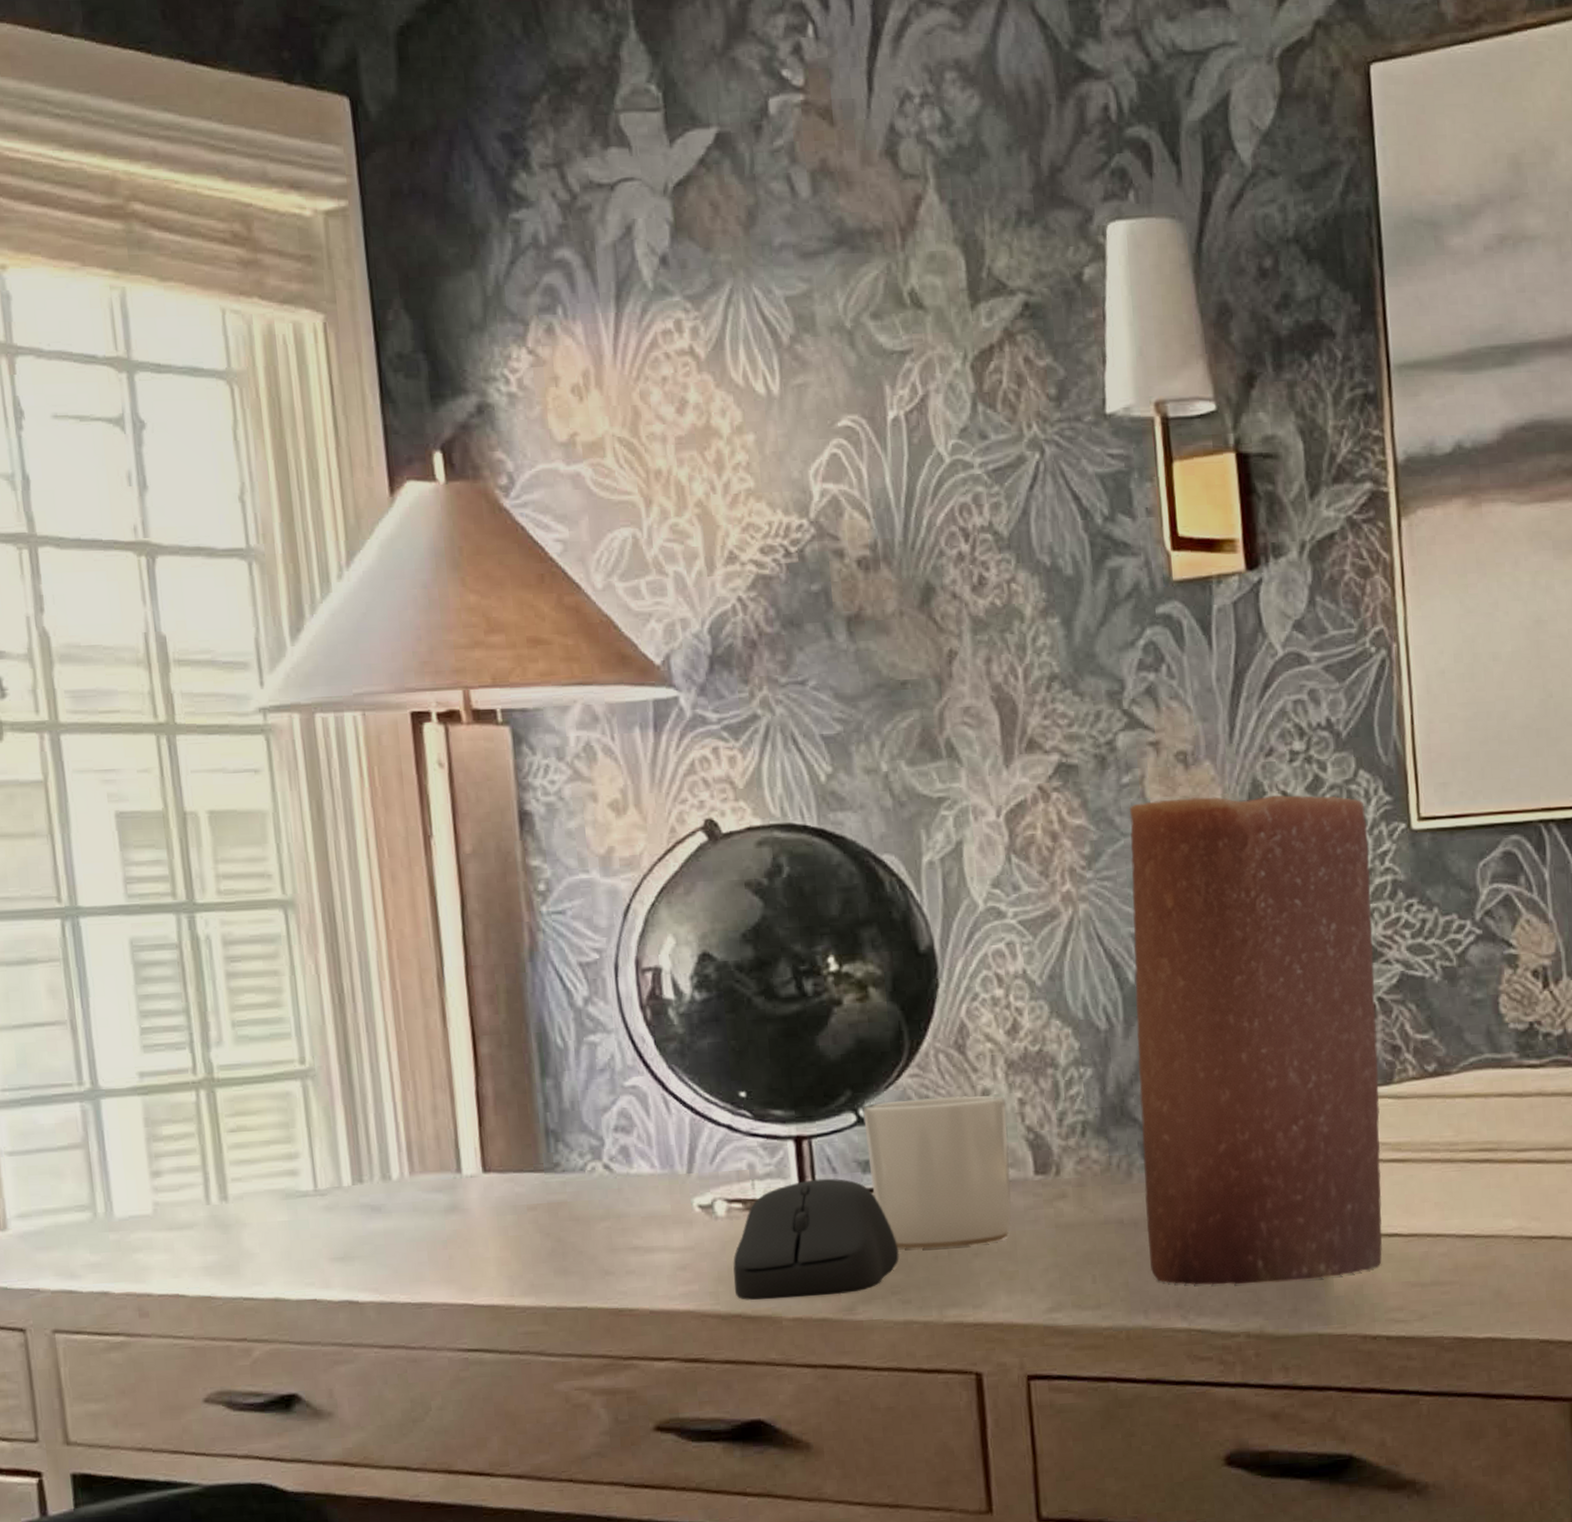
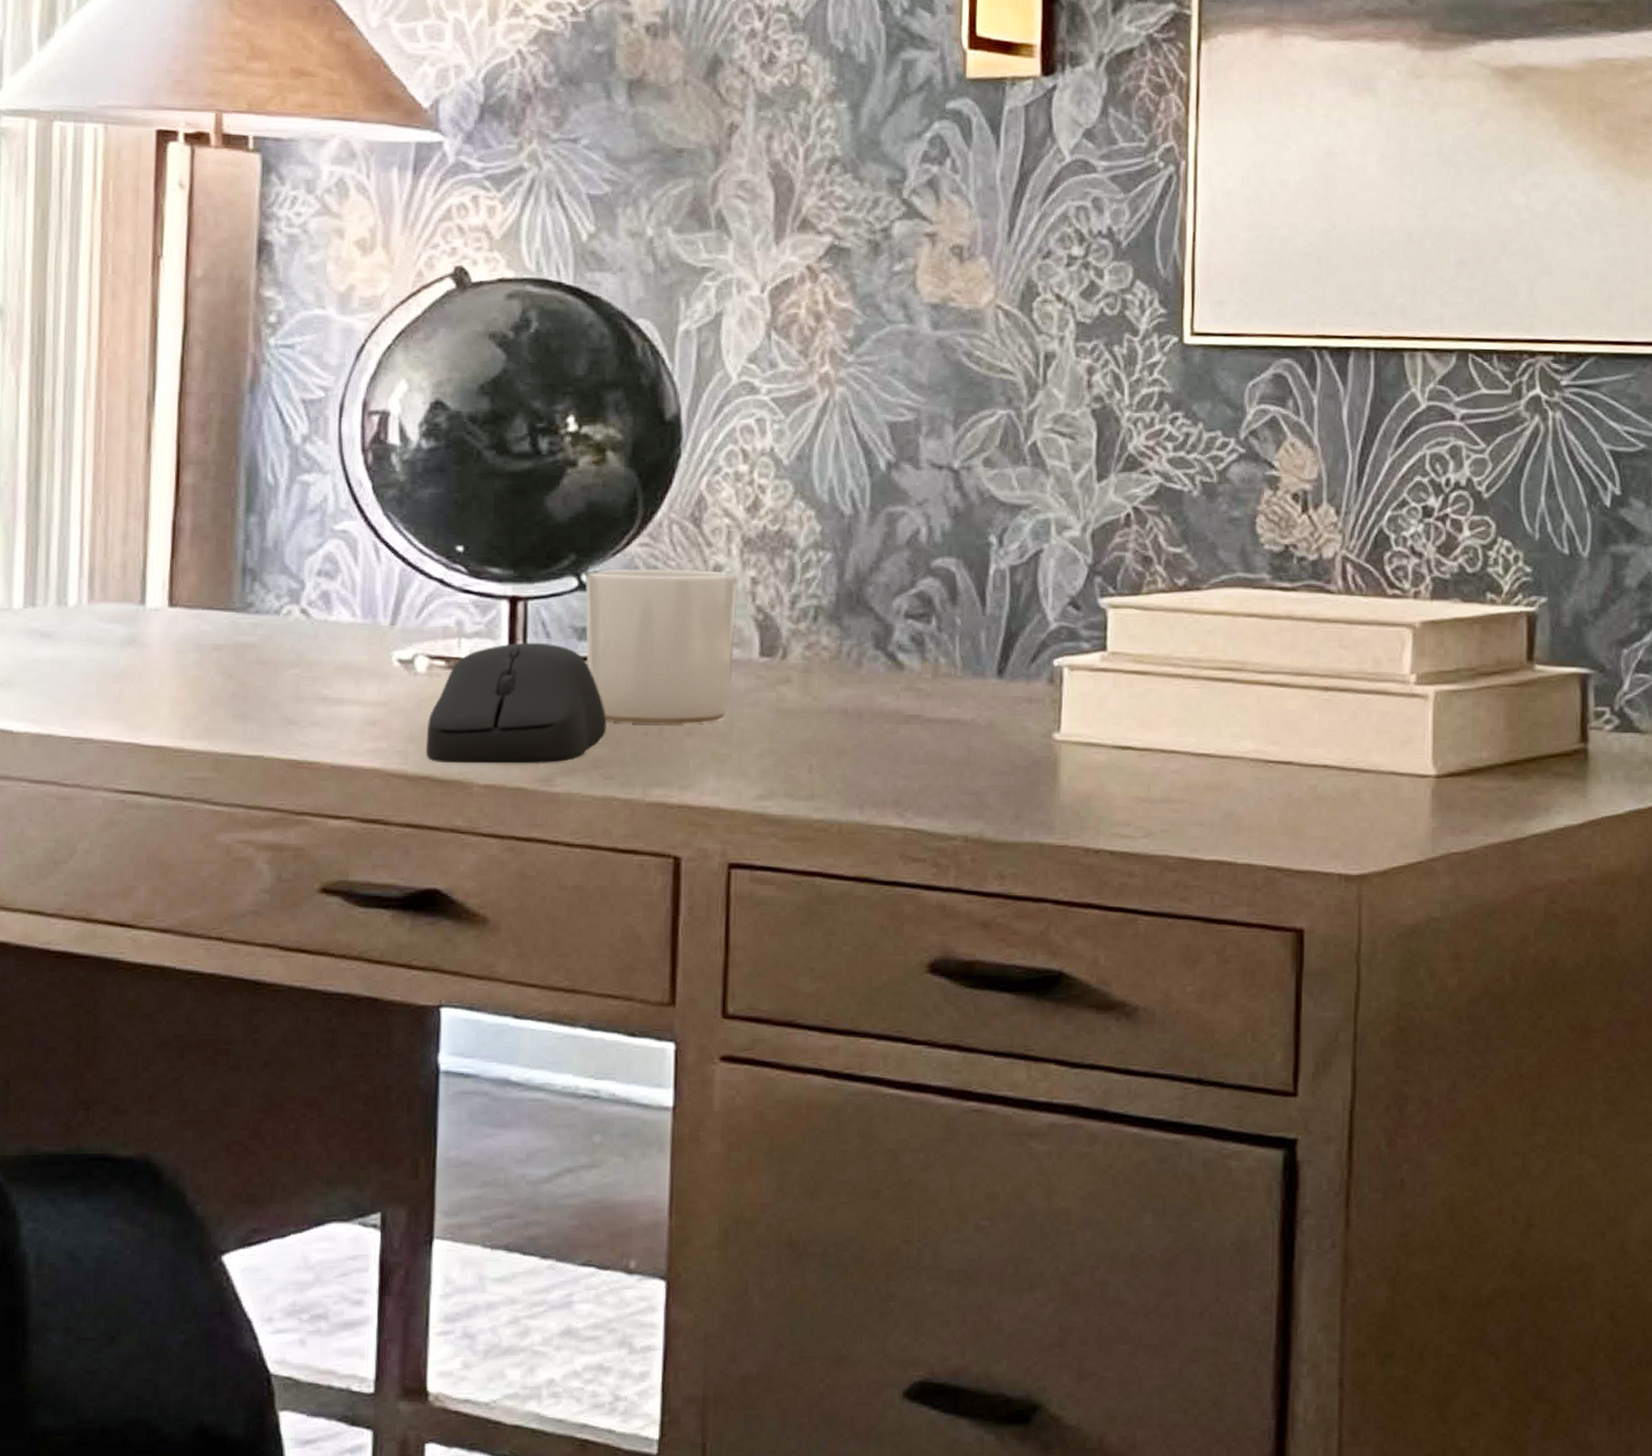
candle: present [1130,795,1382,1285] -> none [871,291,1139,787]

